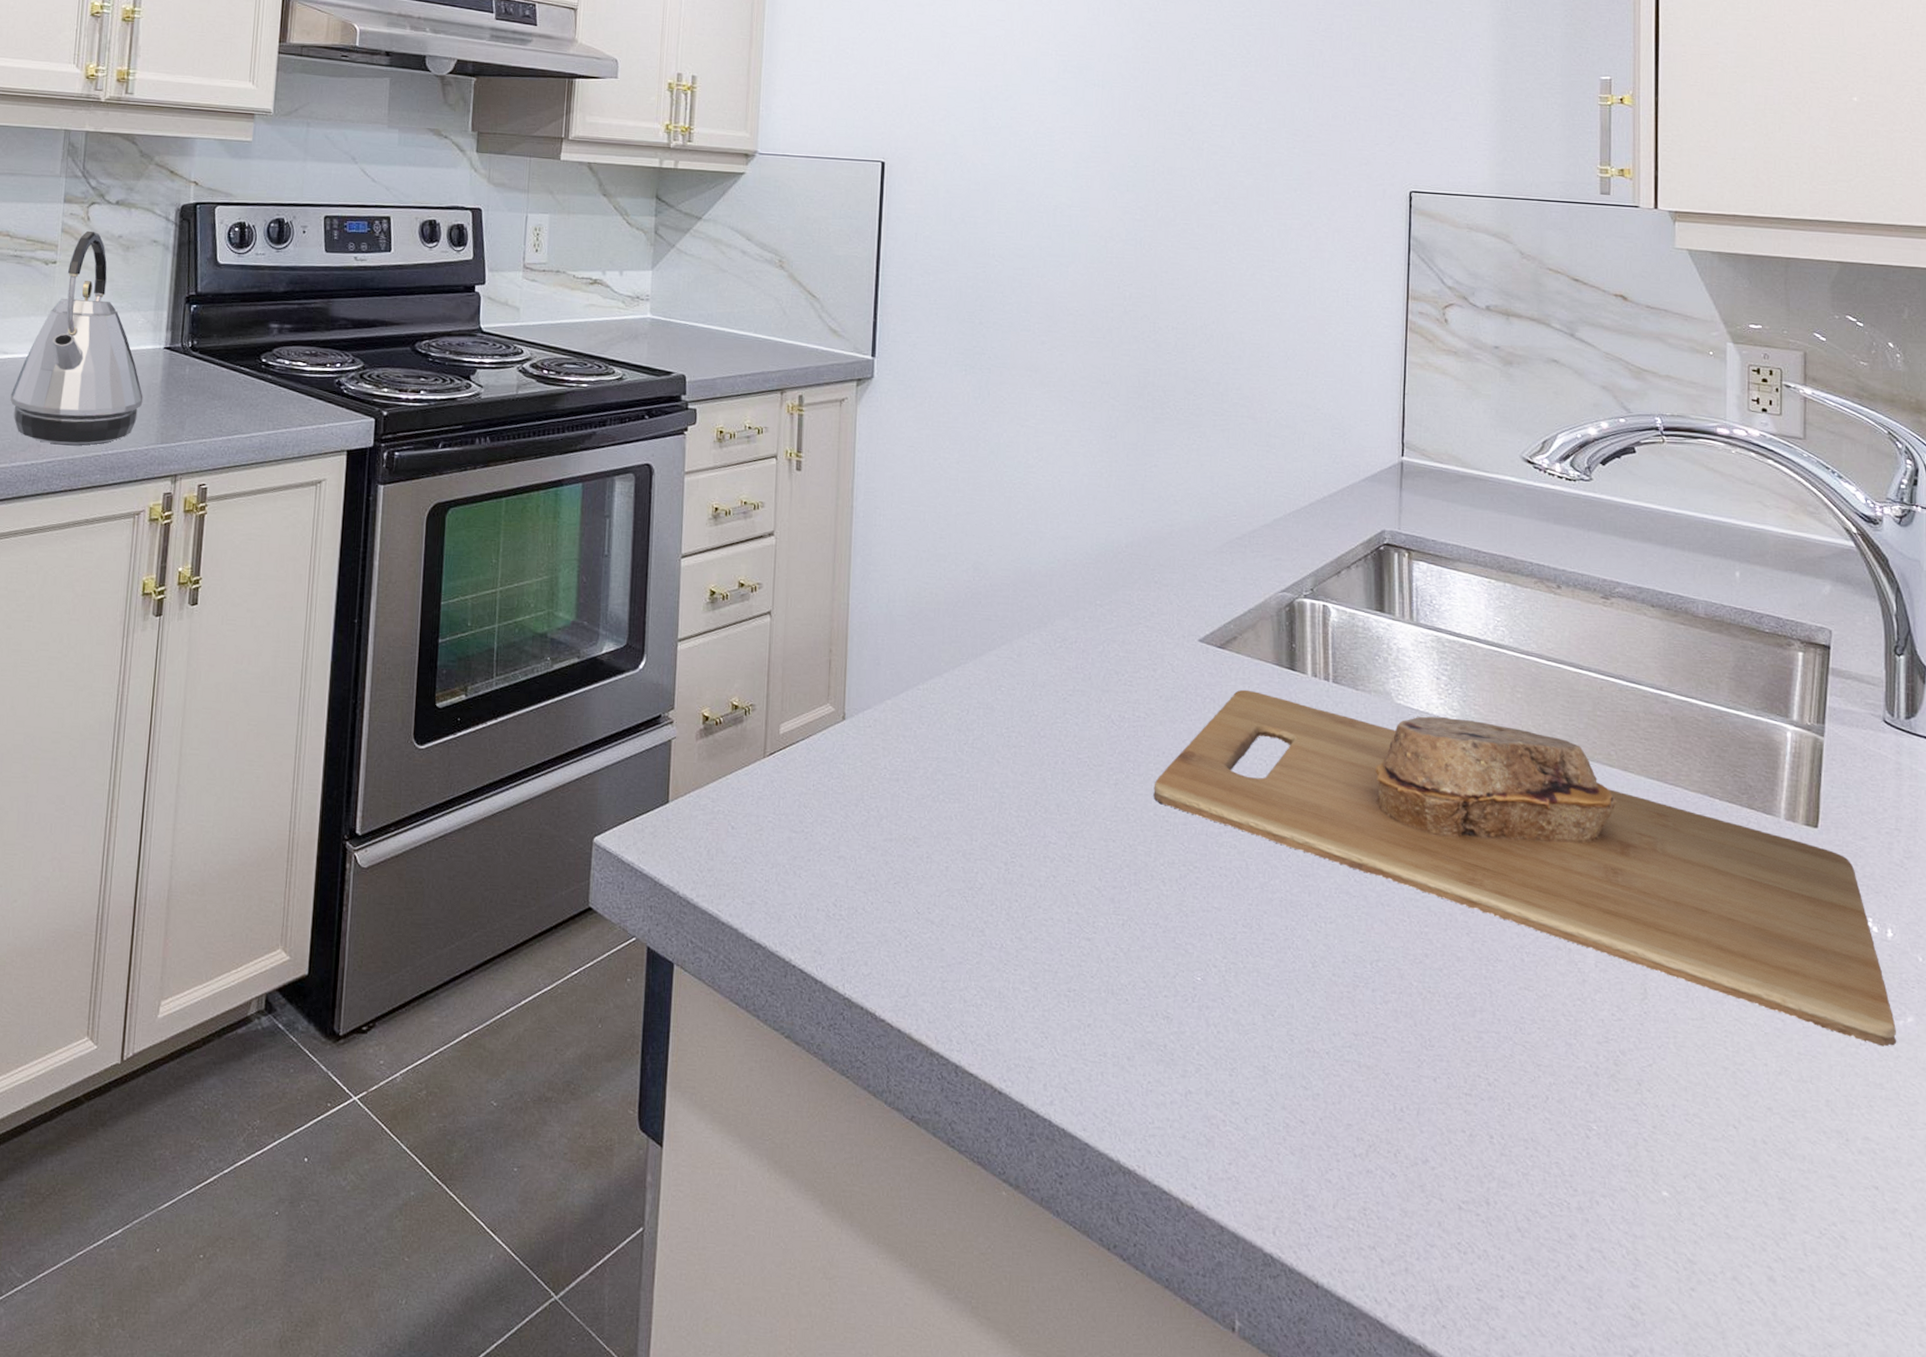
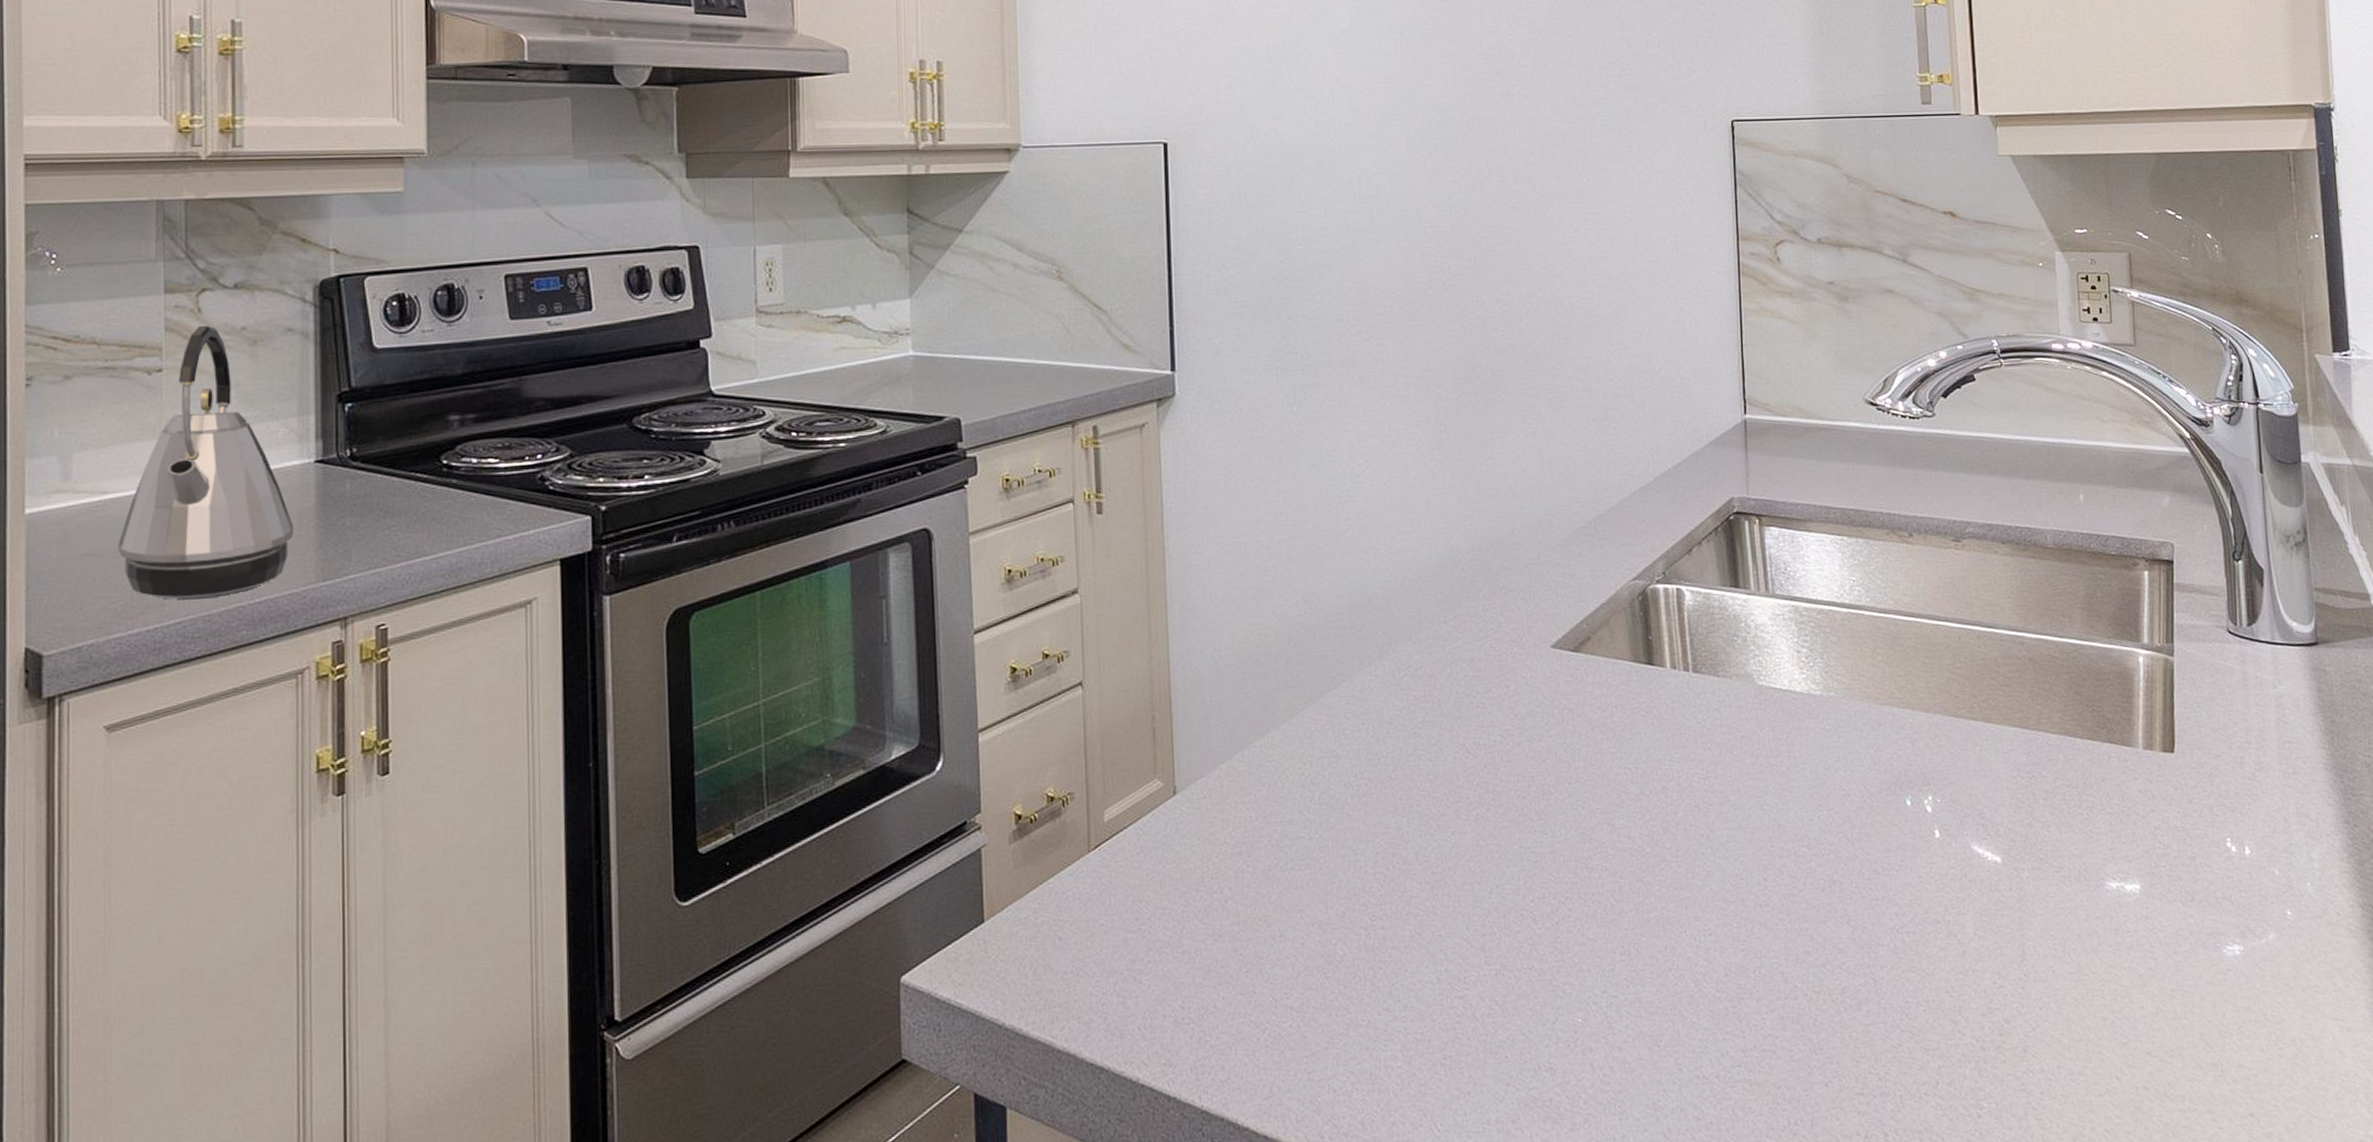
cutting board: present [1153,689,1897,1047] -> none [1516,691,2261,969]

